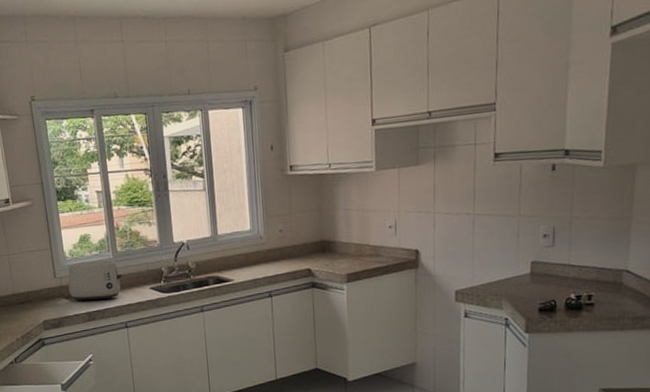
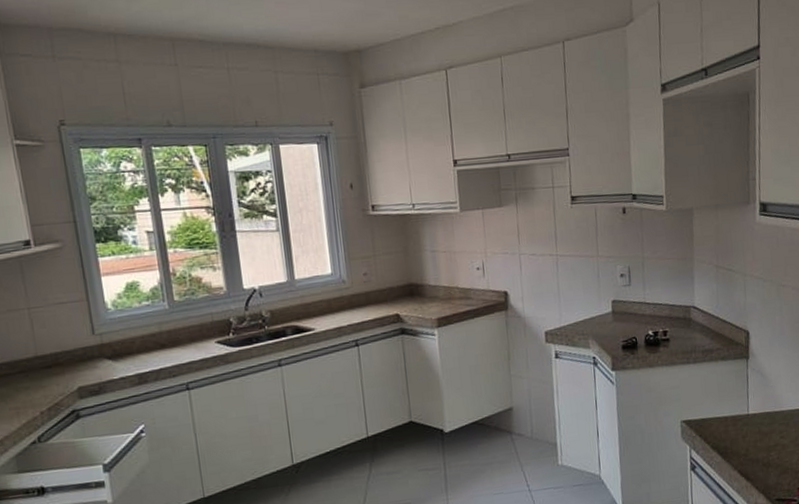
toaster: present [68,260,123,302] -> none [110,311,182,362]

